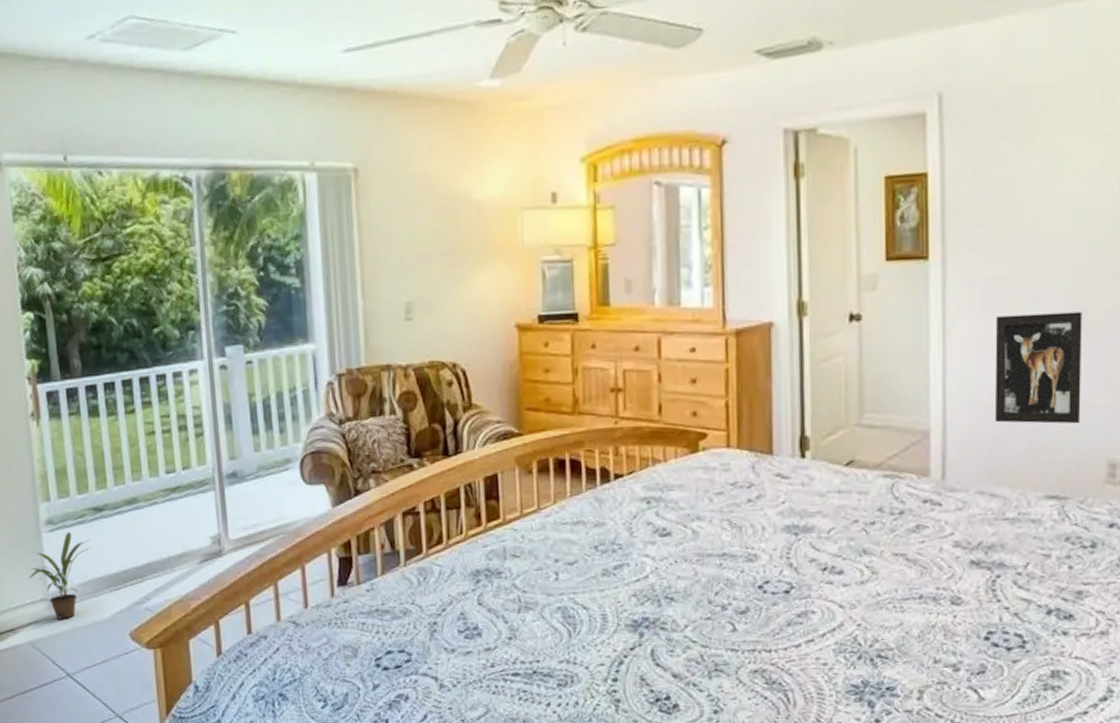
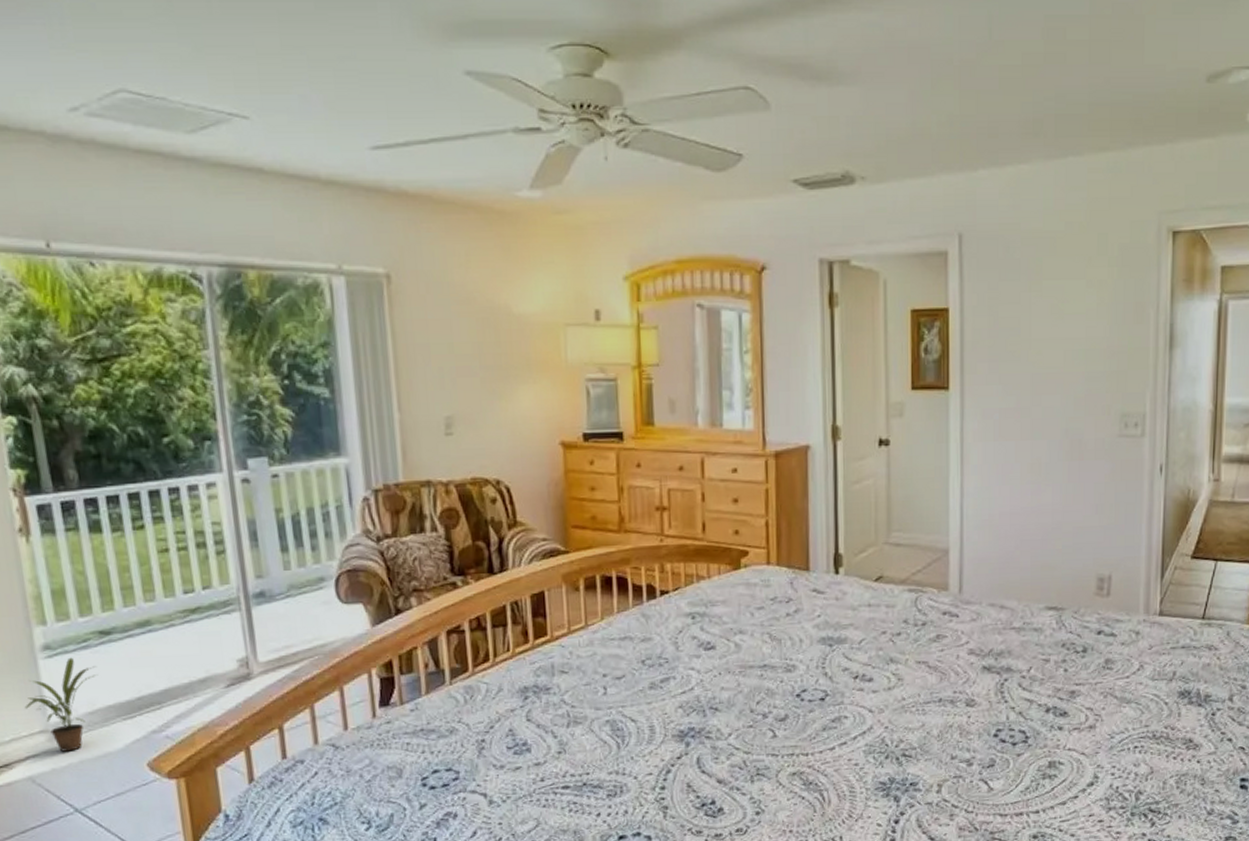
wall art: present [994,311,1083,424] -> none [1004,441,1079,543]

